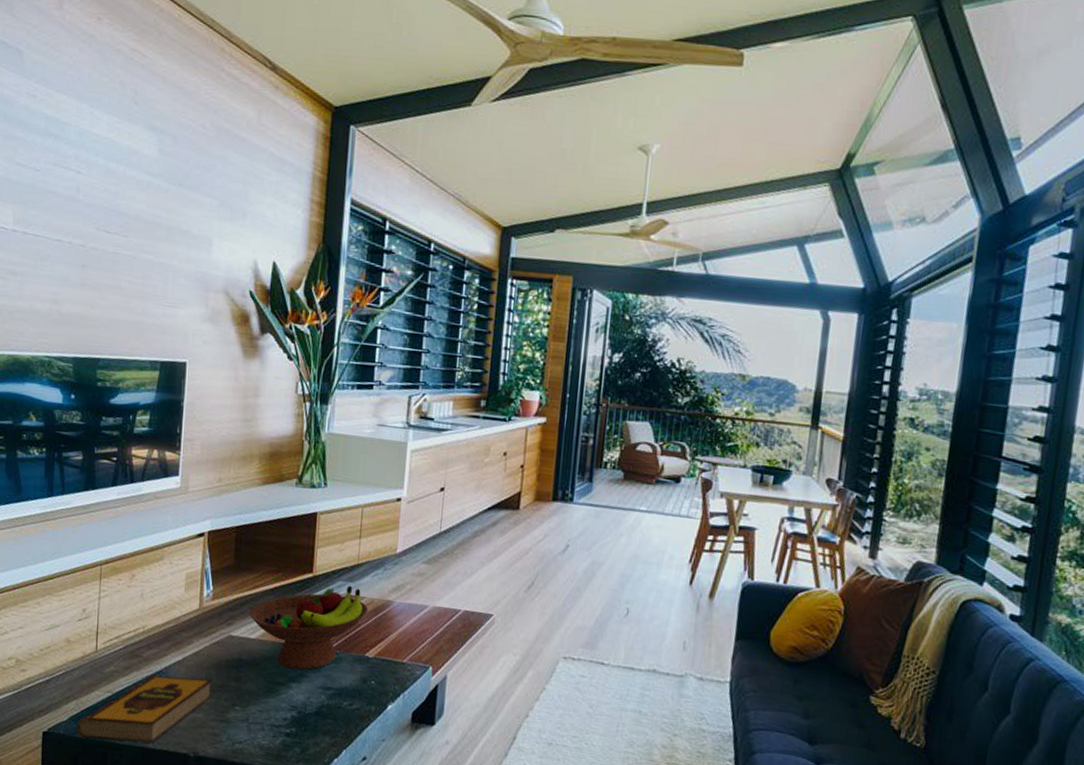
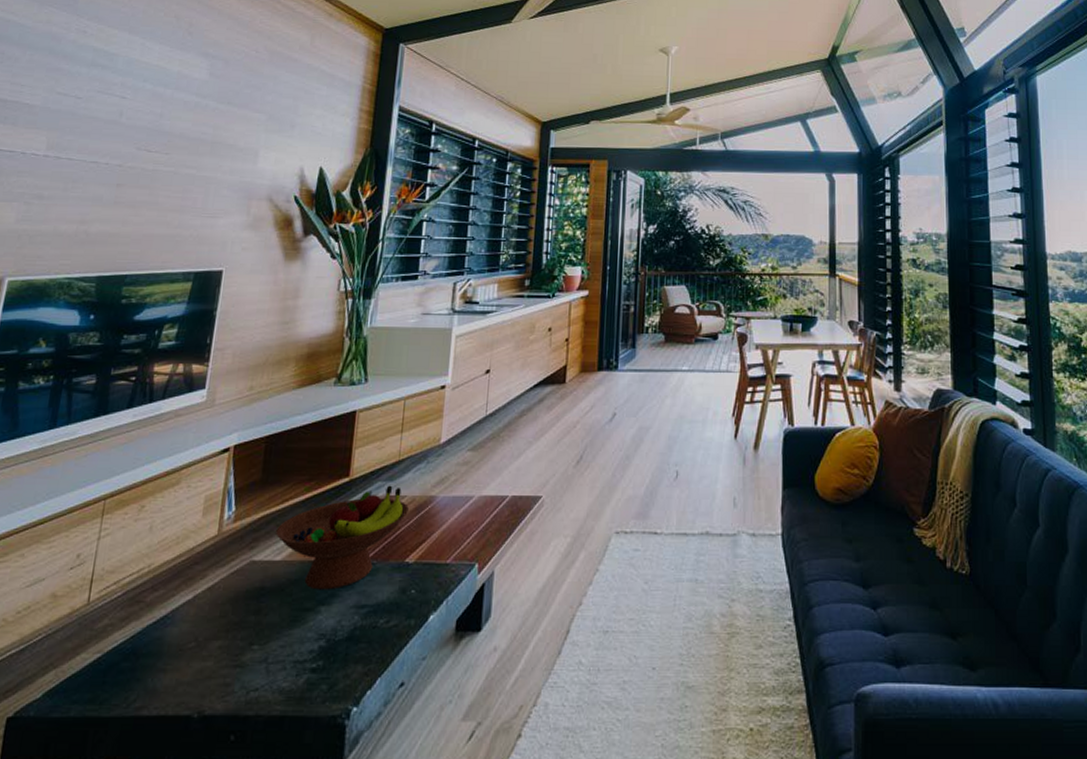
hardback book: present [76,674,213,743] -> none [52,617,228,719]

